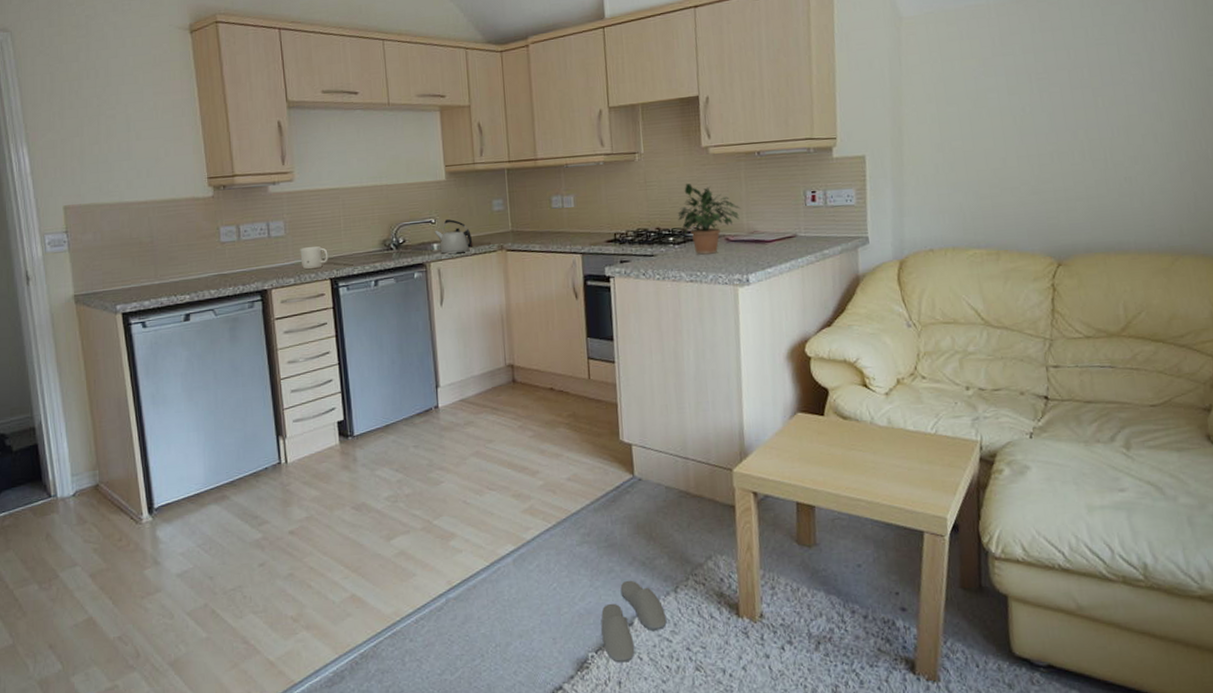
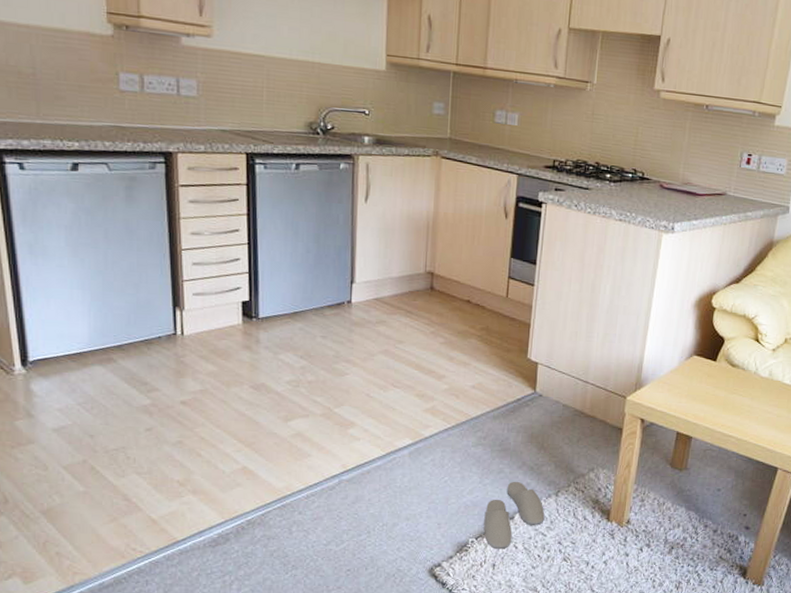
mug: present [300,245,329,270] -> none [213,113,246,140]
kettle: present [434,218,473,255] -> none [366,112,408,151]
potted plant: present [677,184,741,255] -> none [618,124,680,198]

